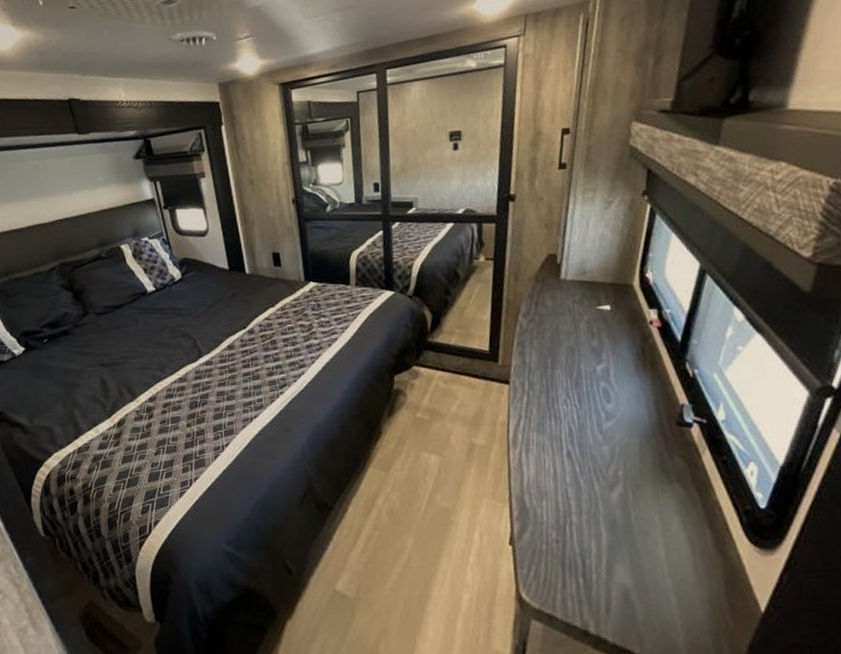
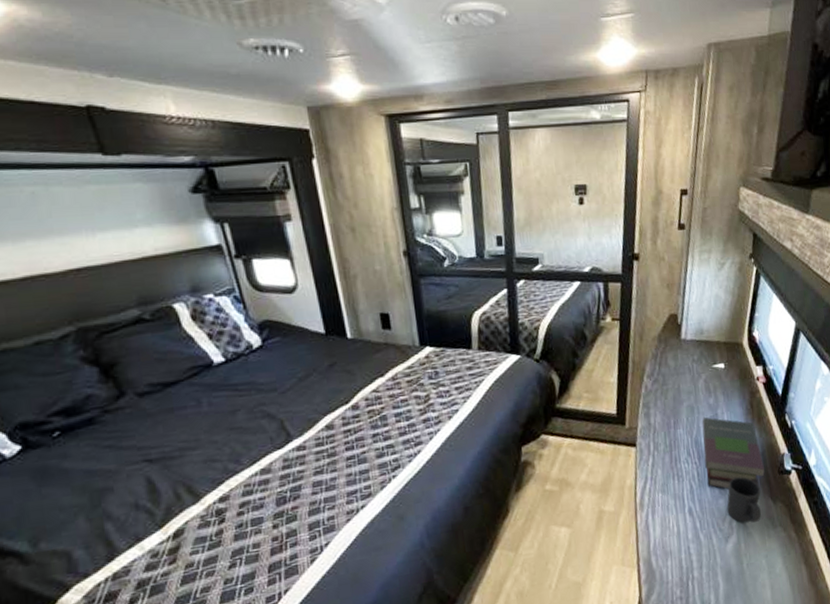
books: none [583,359,659,437] -> present [702,417,765,490]
mug: none [611,425,655,474] -> present [727,476,762,523]

